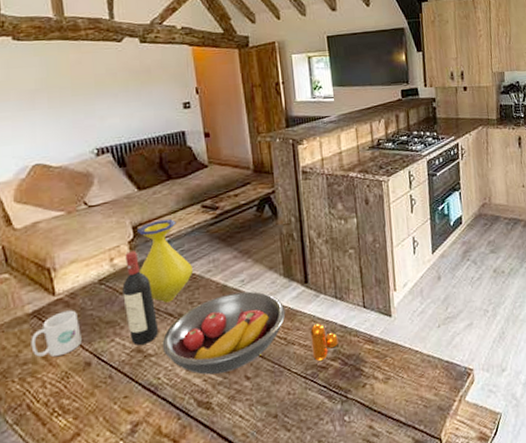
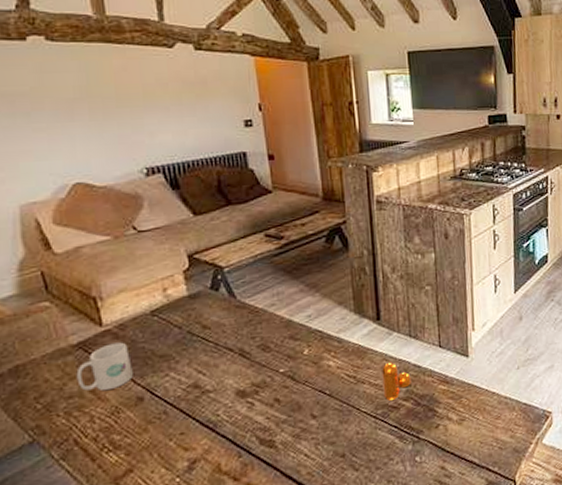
wine bottle: present [122,250,158,346] -> none [177,281,217,381]
vase: present [137,218,194,303] -> none [193,247,256,337]
fruit bowl: present [162,291,286,375] -> none [221,327,356,413]

